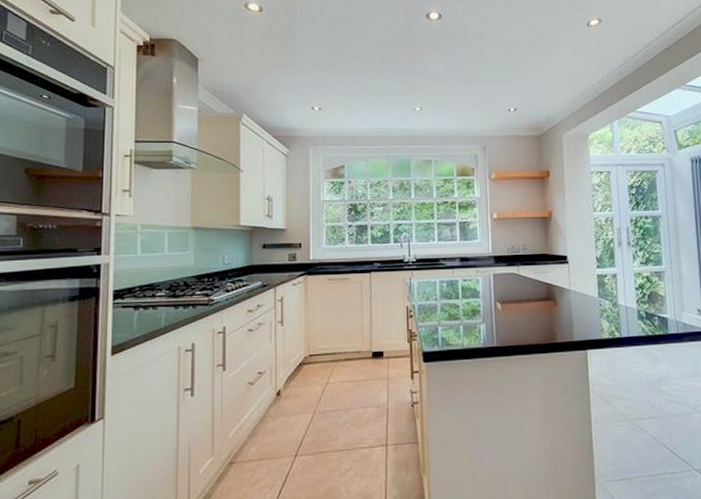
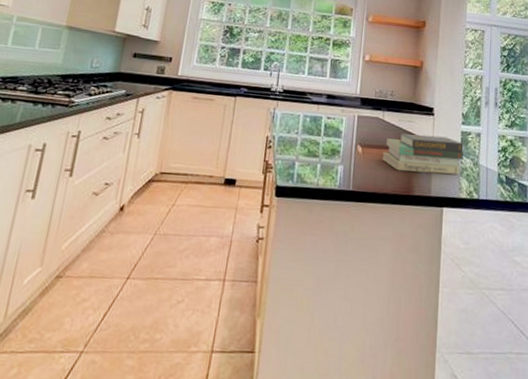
books: none [522,282,602,322] -> present [382,133,464,175]

